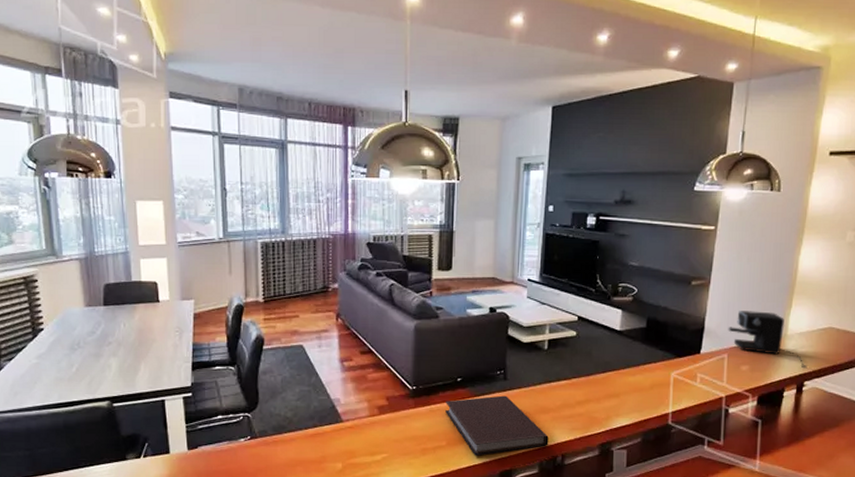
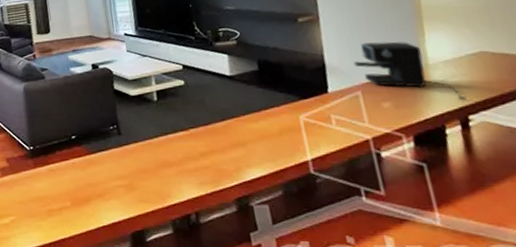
notebook: present [445,395,549,456] -> none [64,151,178,216]

